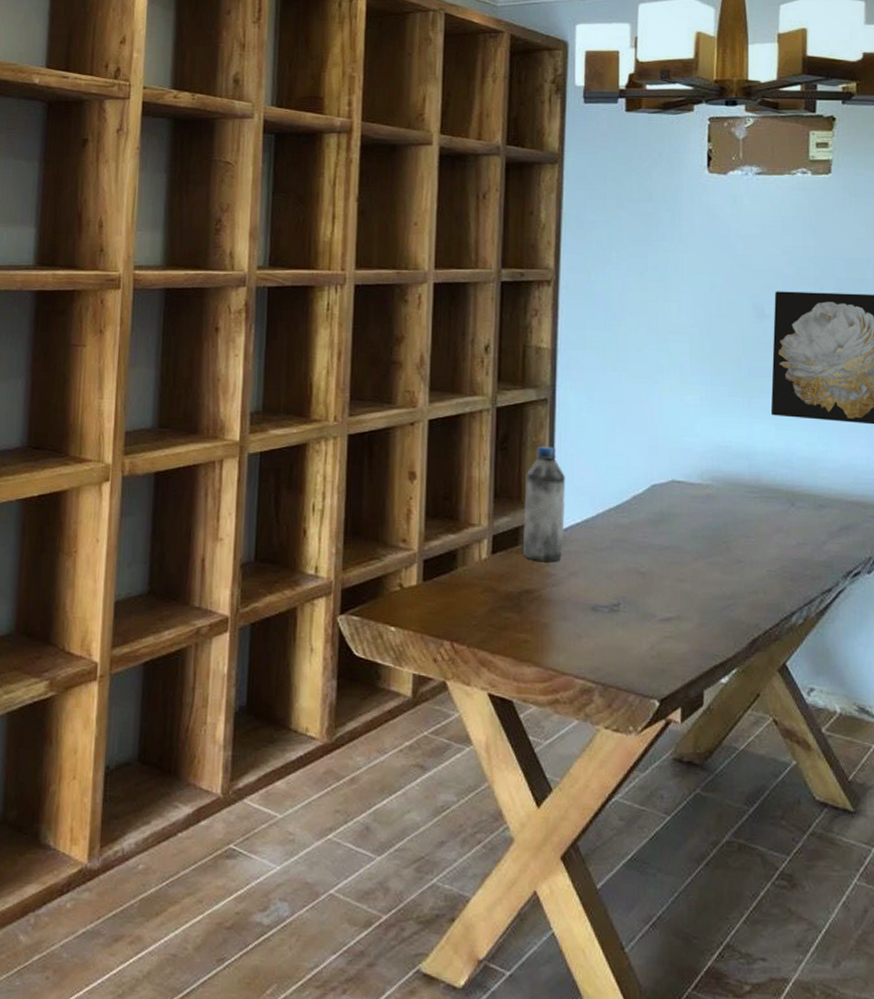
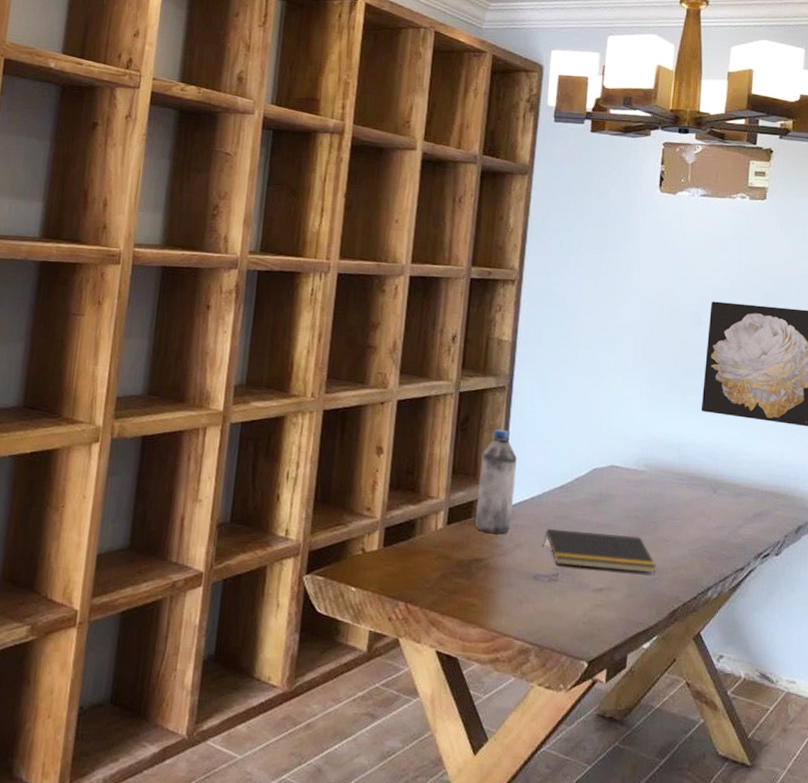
notepad: none [600,553,731,599] -> present [543,528,657,574]

